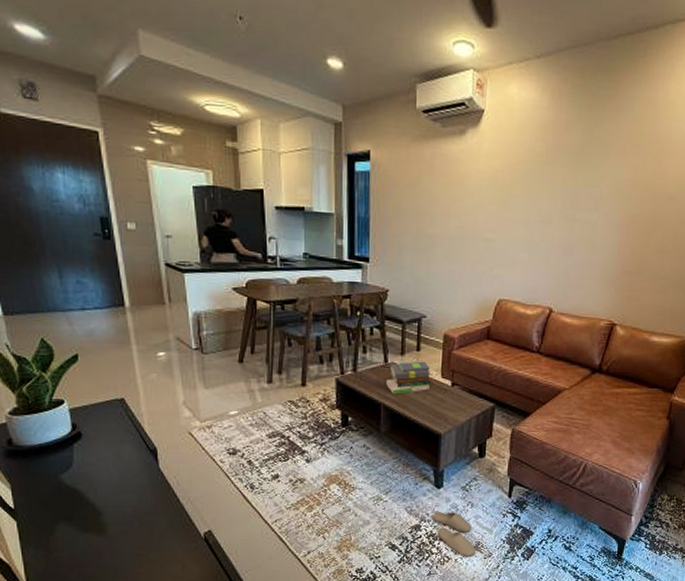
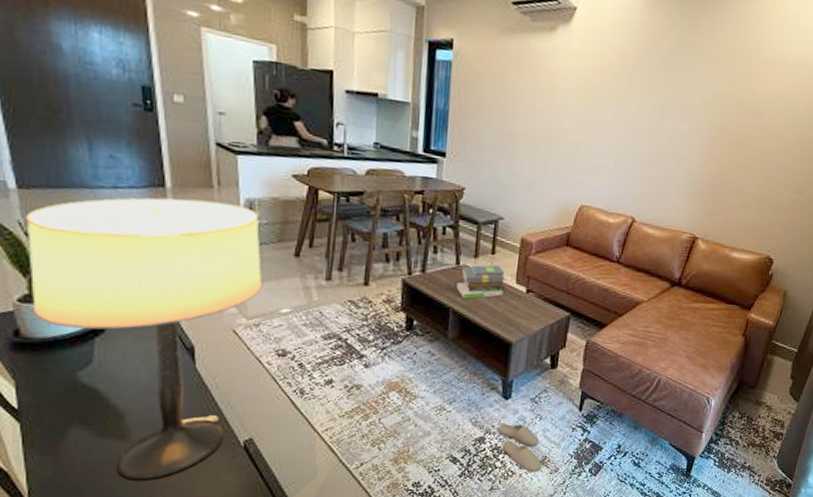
table lamp: none [11,316,212,570] -> present [26,198,263,480]

